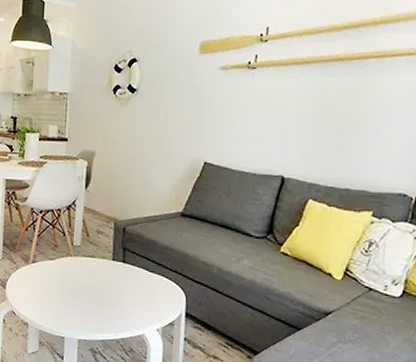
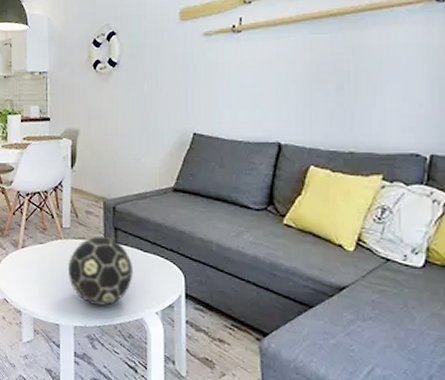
decorative ball: none [76,255,139,322] -> present [68,237,134,306]

